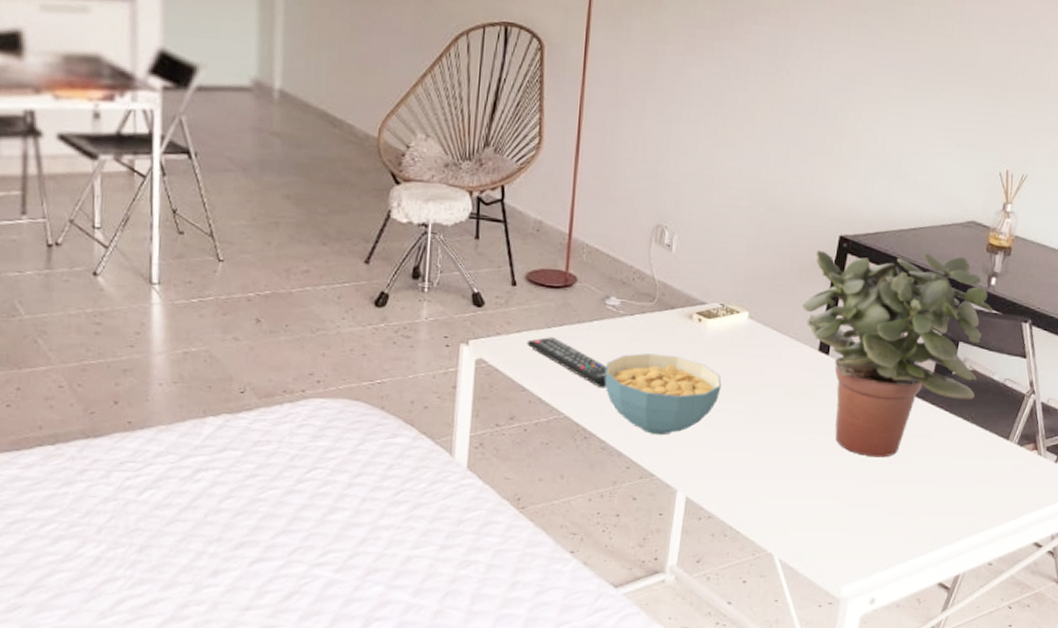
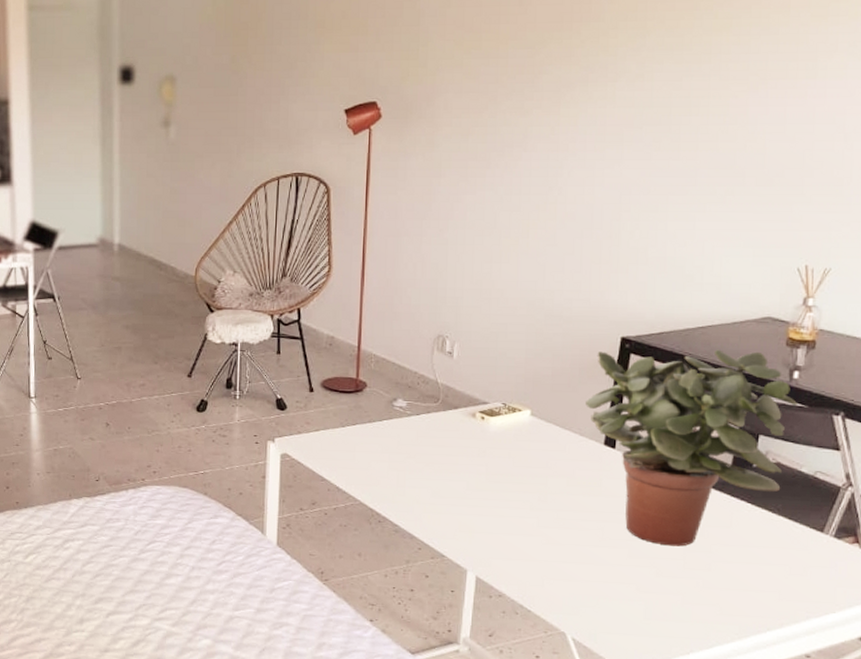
remote control: present [526,337,608,388] -> none [324,435,397,479]
cereal bowl: present [605,353,722,436] -> none [395,448,507,521]

